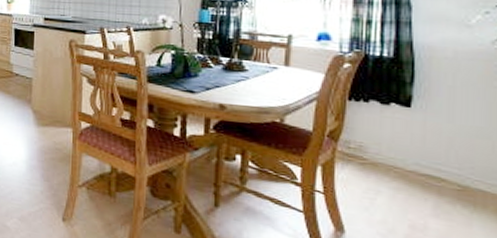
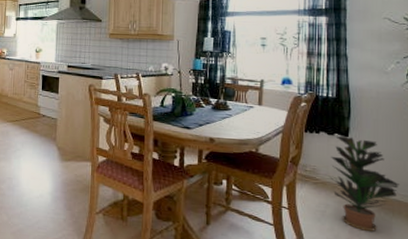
potted plant: none [382,106,485,228] -> present [329,136,399,232]

